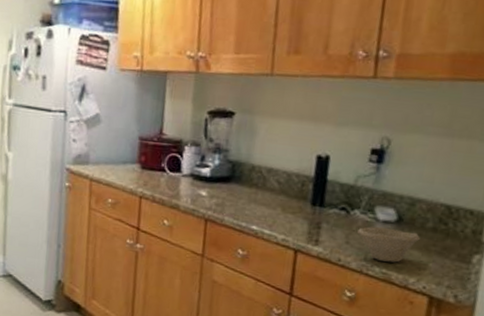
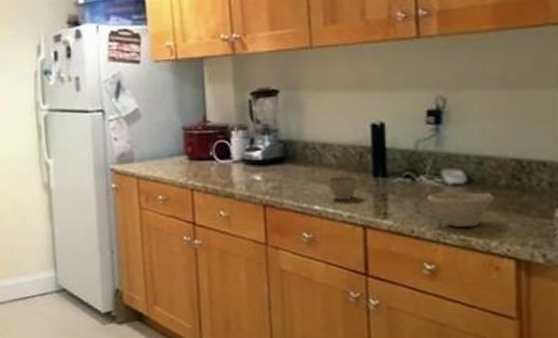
cup: none [267,200,298,225] -> present [327,176,359,201]

